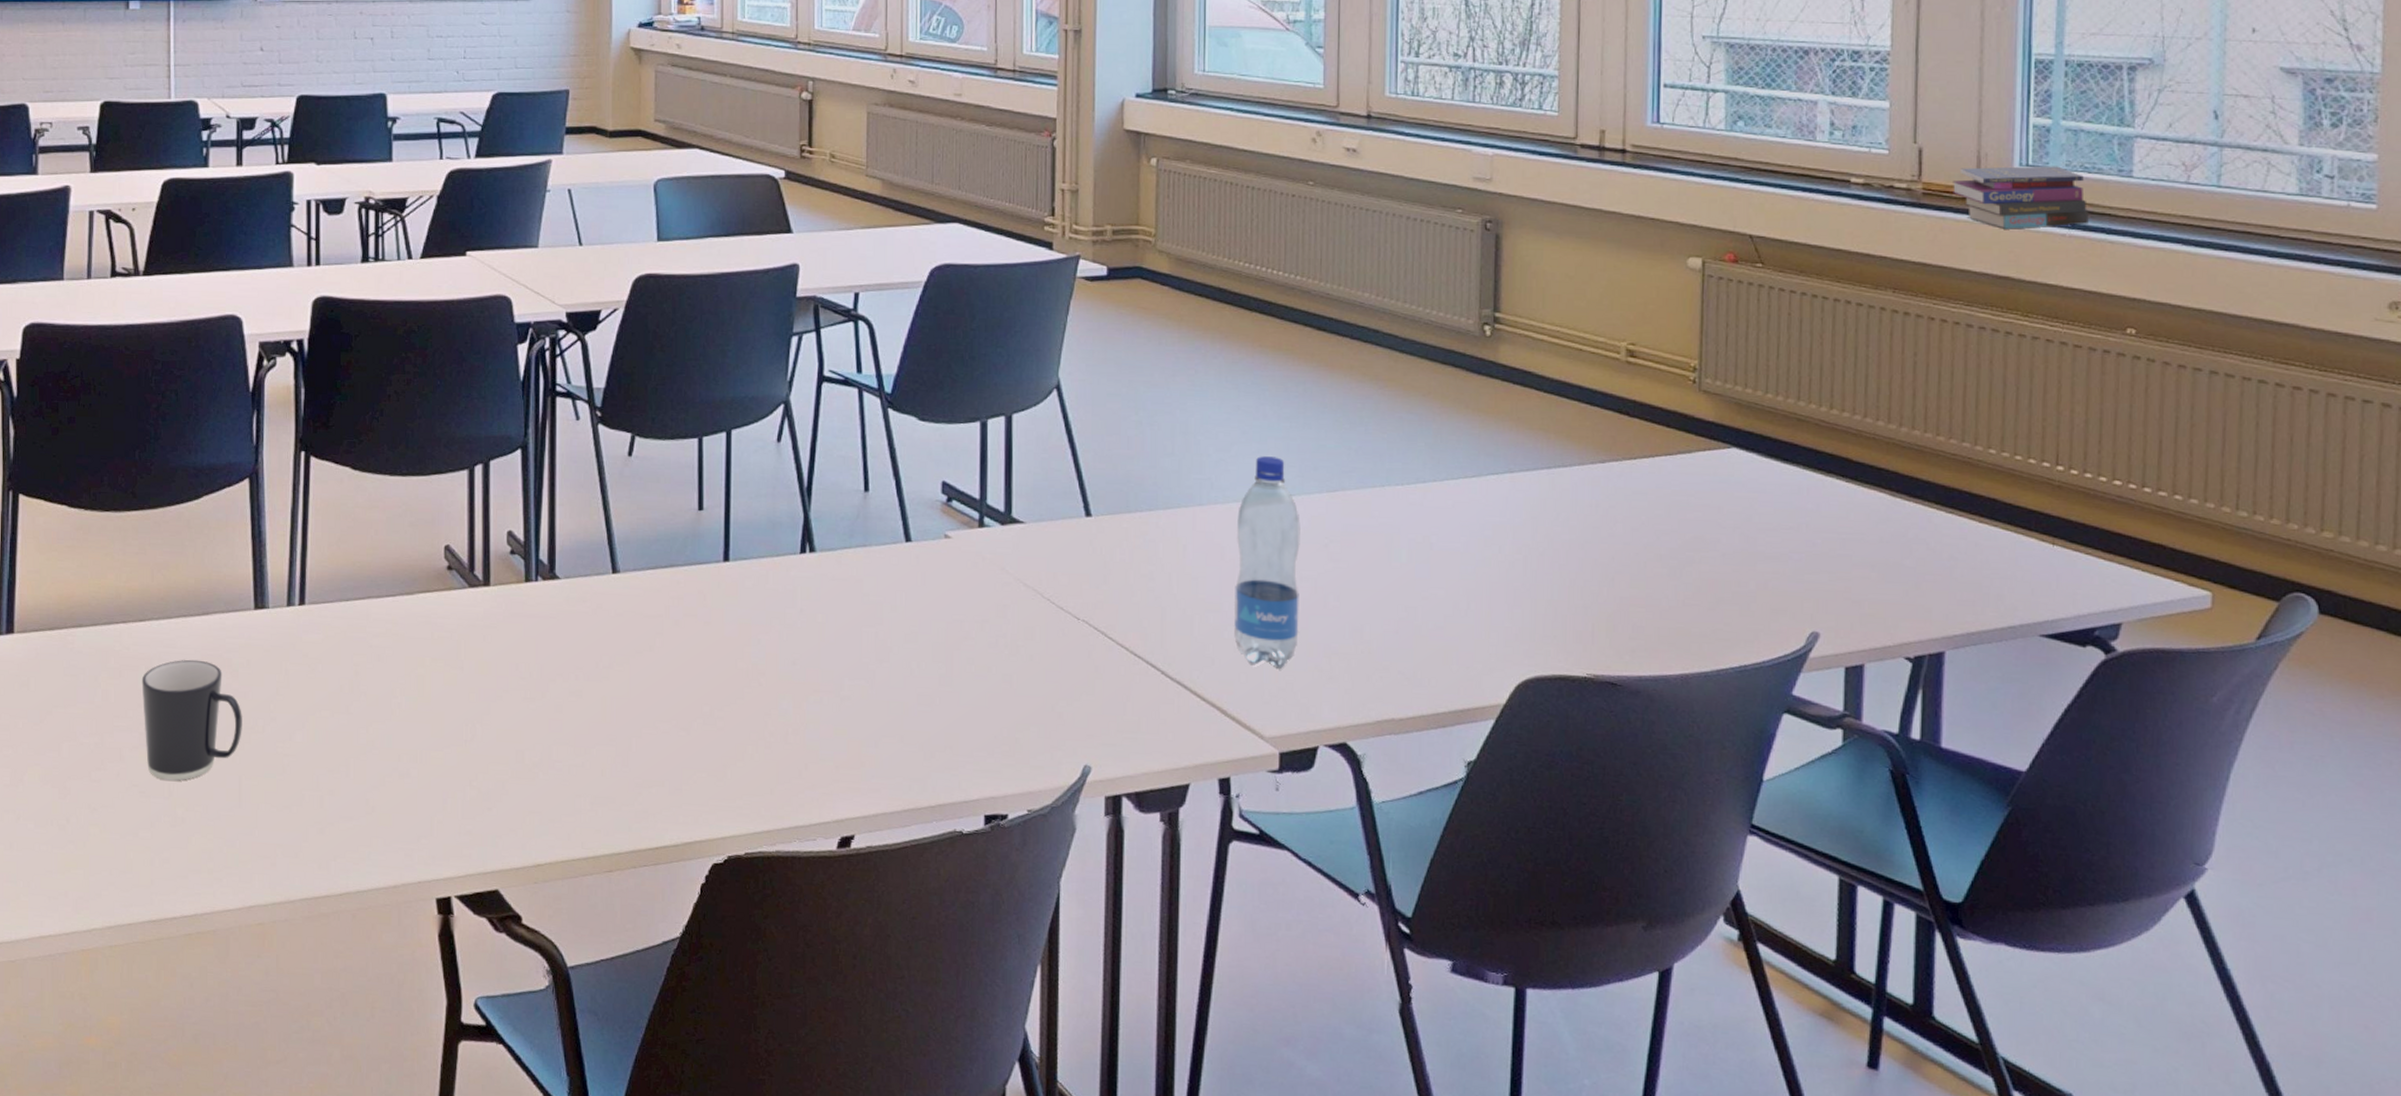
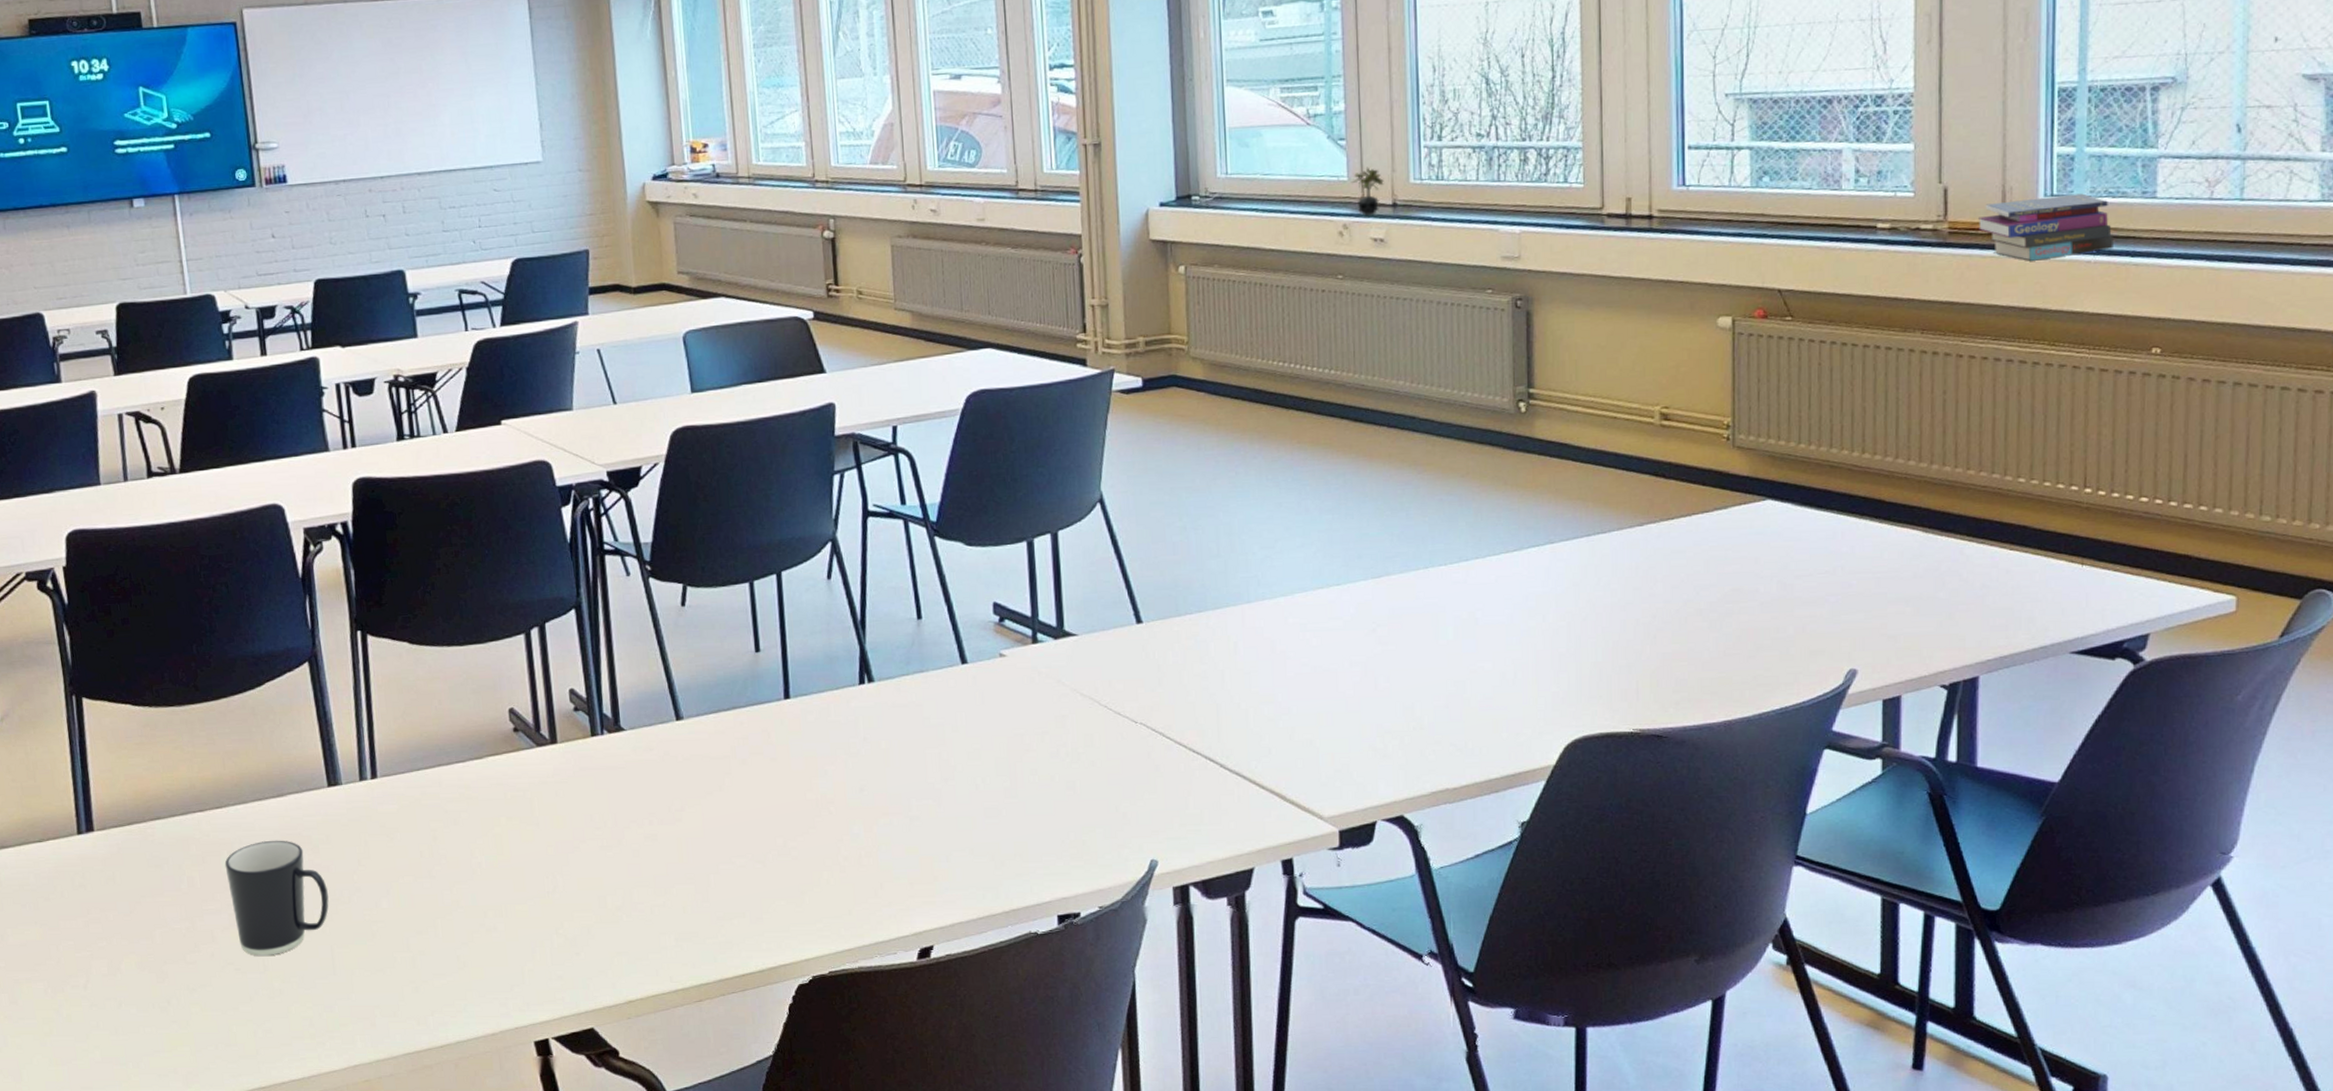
bottle: present [1234,456,1301,669] -> none [1285,549,1351,751]
succulent plant: none [1326,76,1360,126] -> present [1350,167,1384,217]

